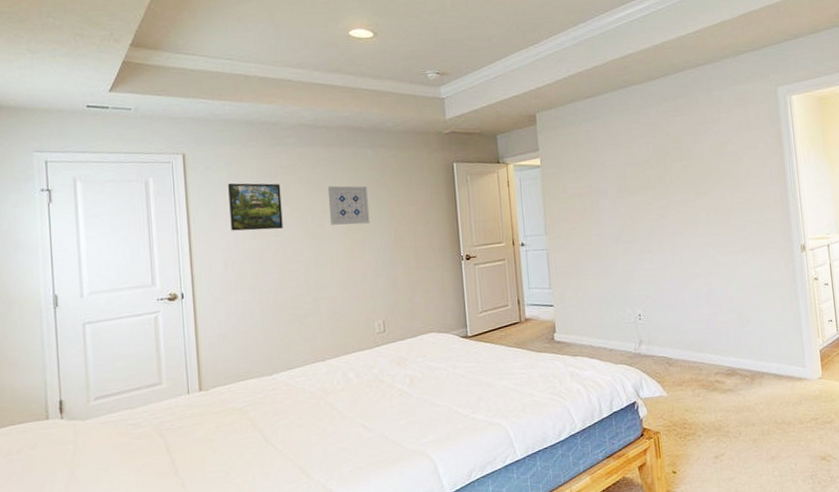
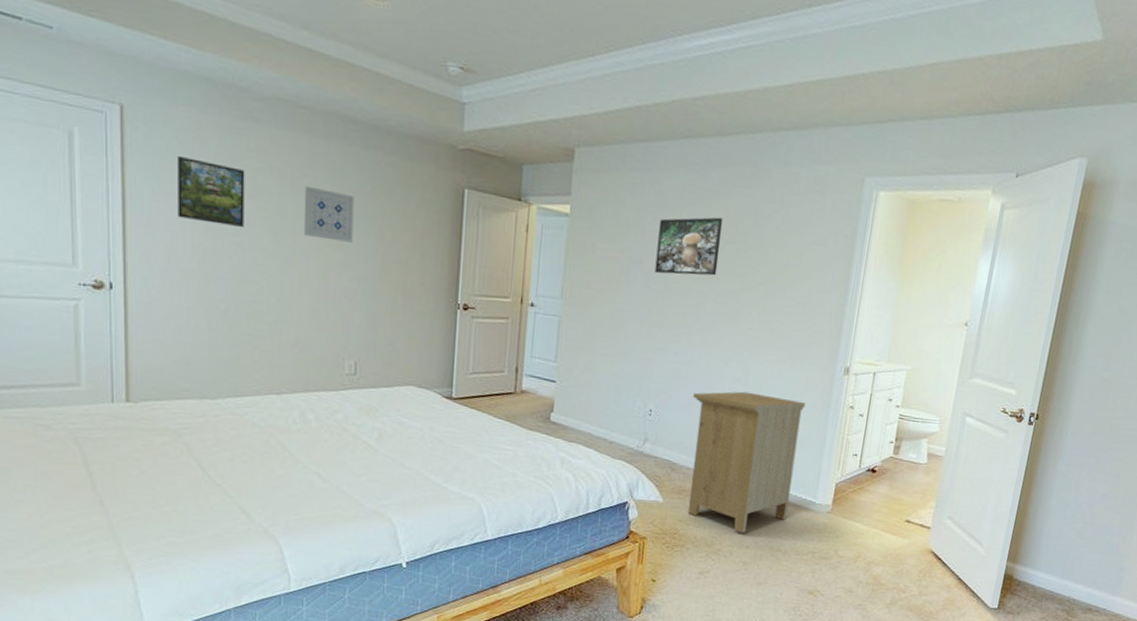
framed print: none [615,143,672,199] -> present [655,217,723,276]
nightstand: none [674,282,783,413] -> present [688,391,806,534]

